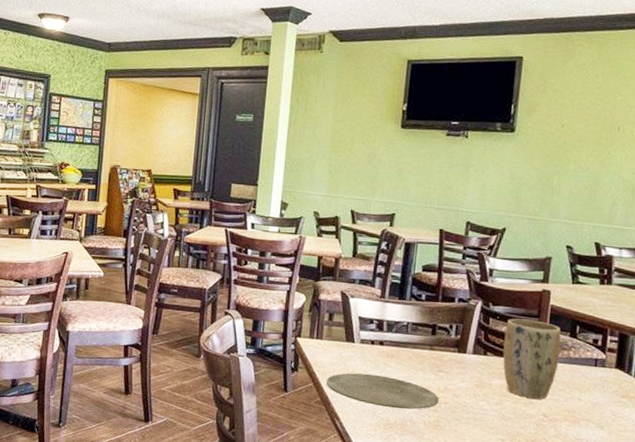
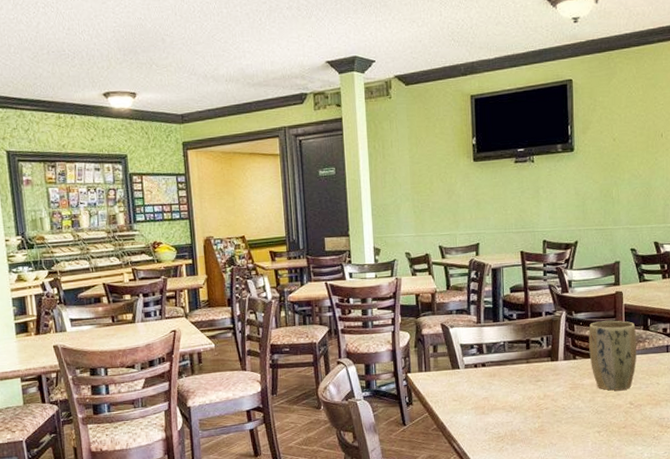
plate: present [326,373,439,410] -> none [439,394,540,423]

